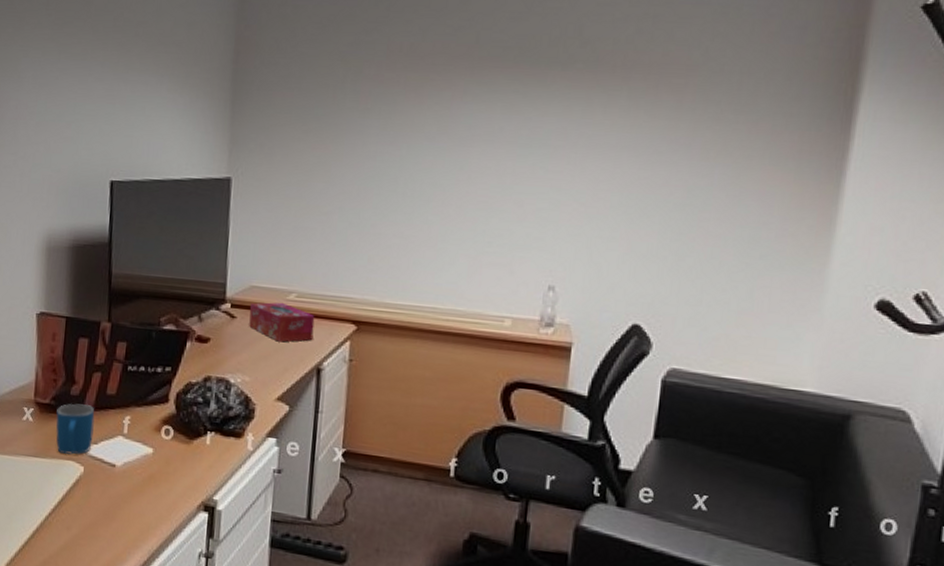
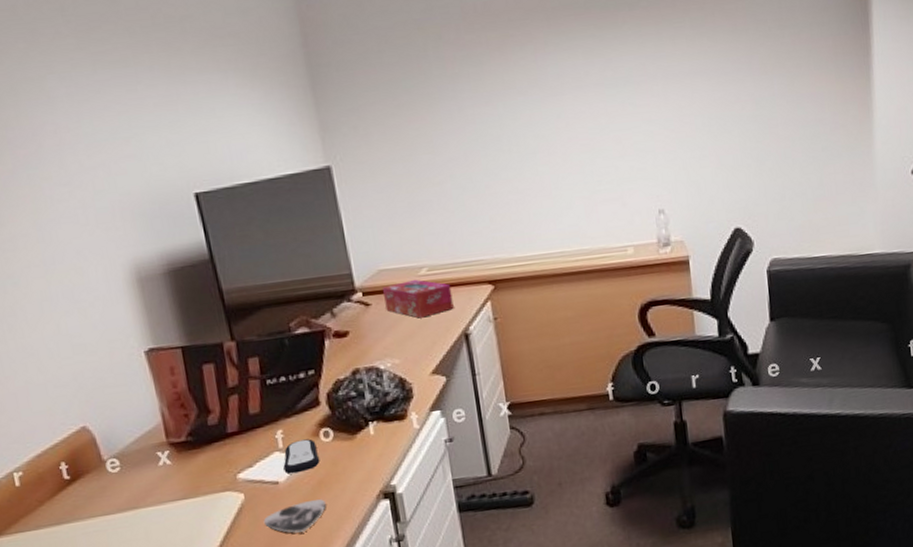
mug: present [56,403,95,455] -> none [196,430,247,487]
guitar pick: none [93,490,151,520] -> present [263,499,326,533]
remote control: none [122,430,156,462] -> present [283,439,320,474]

